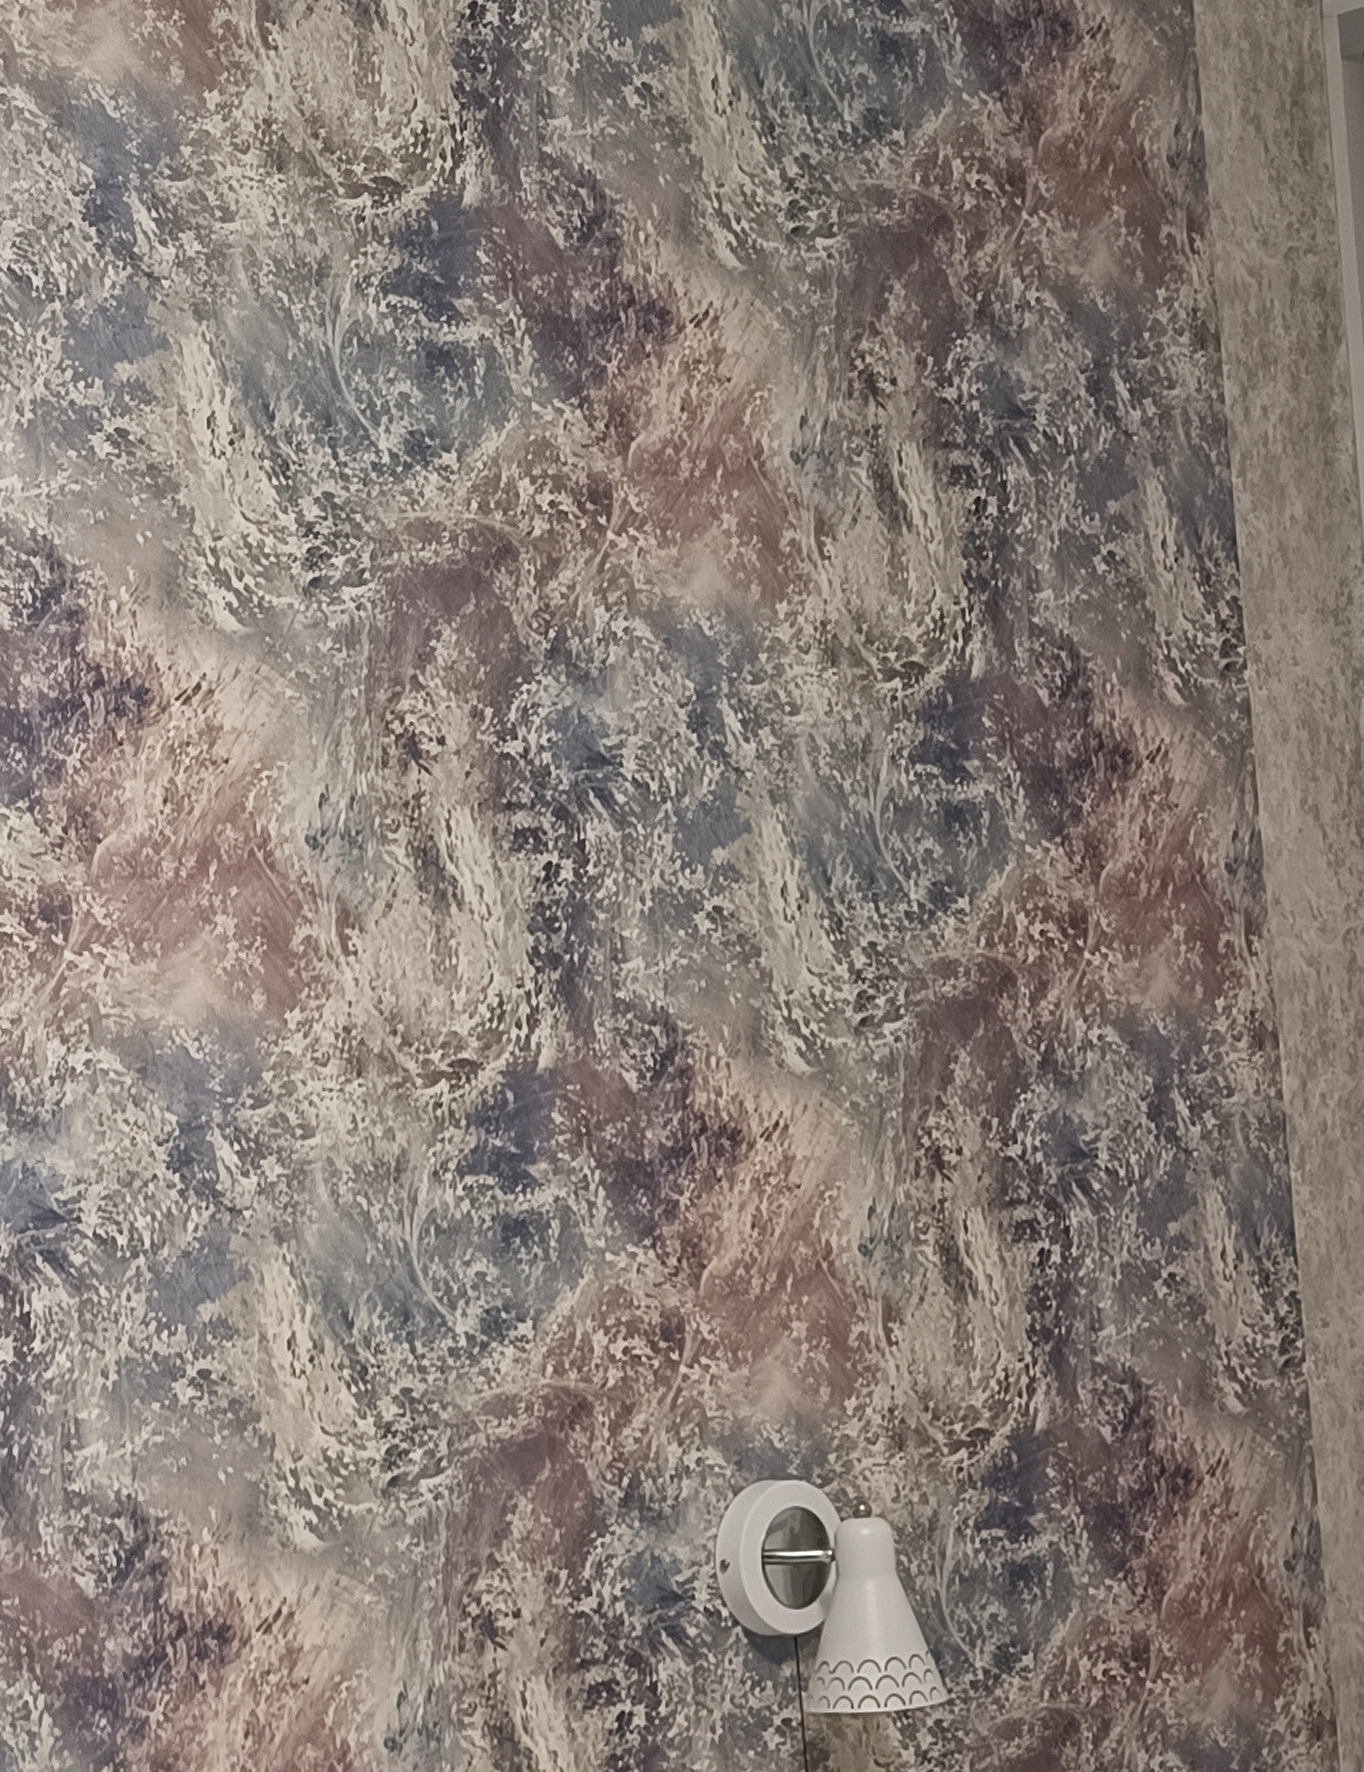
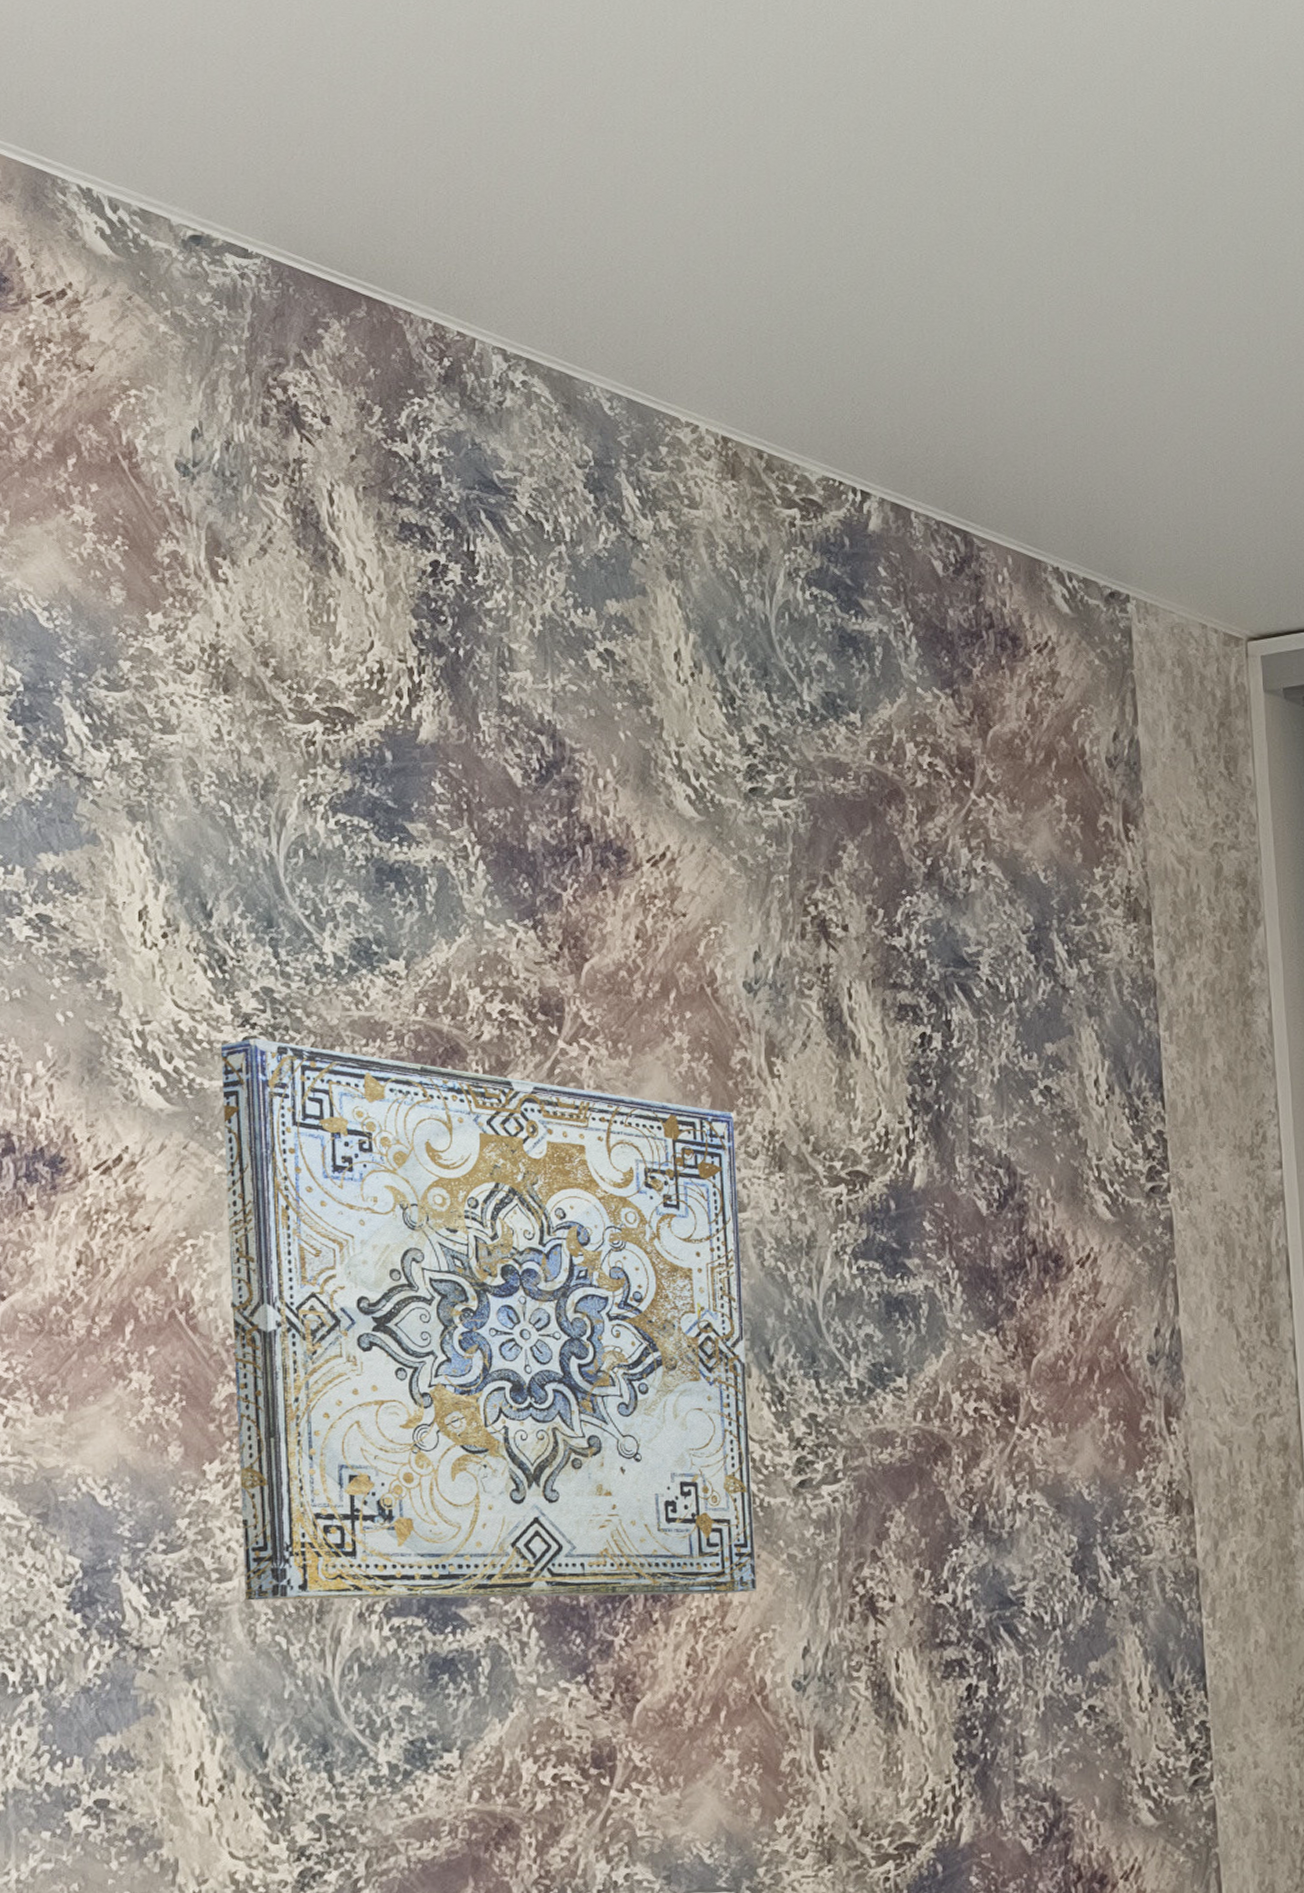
wall art: none [286,548,821,1159] -> present [220,1038,758,1601]

